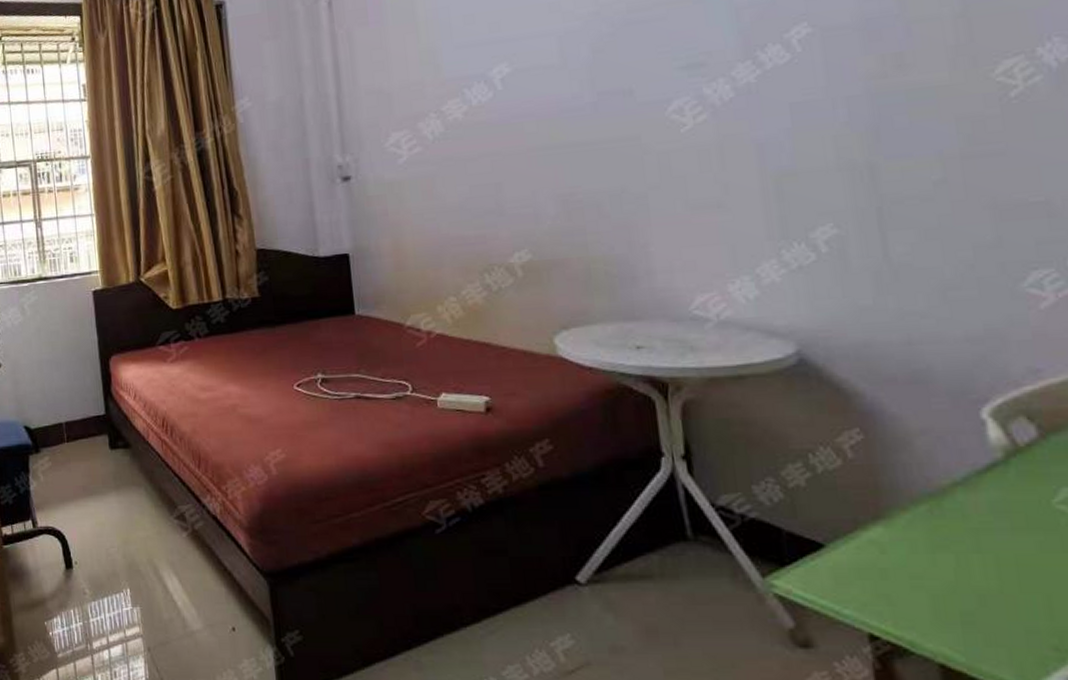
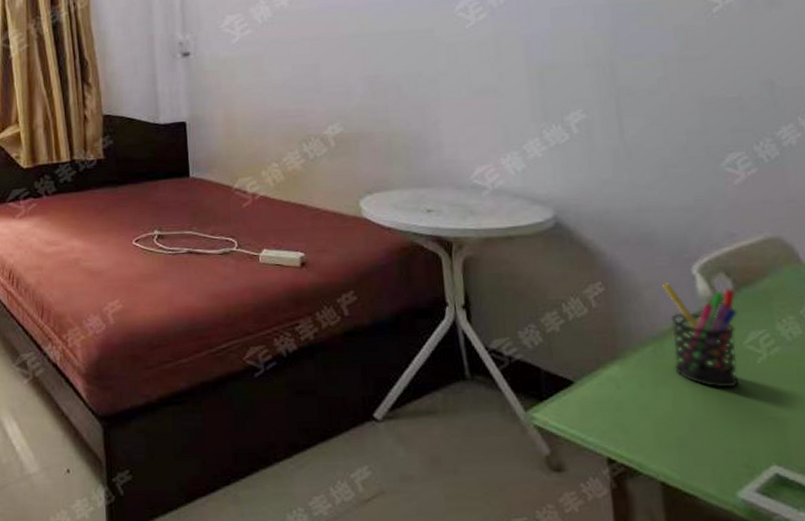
pen holder: none [941,429,1045,555] -> present [662,283,739,388]

